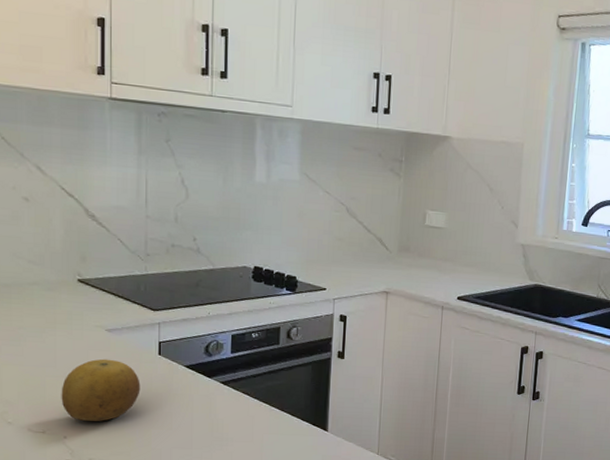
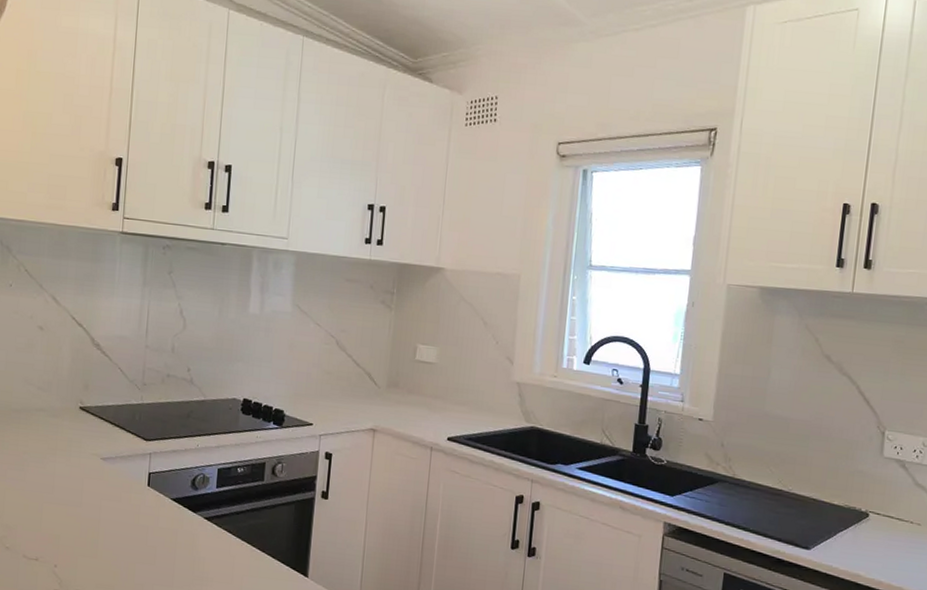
fruit: present [61,359,141,421] -> none [55,487,129,552]

